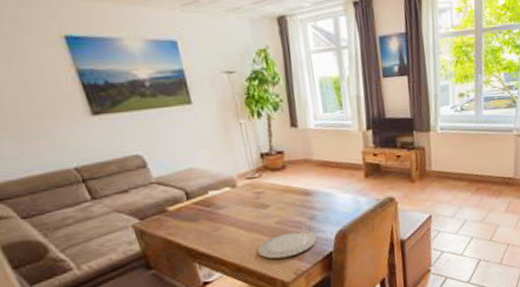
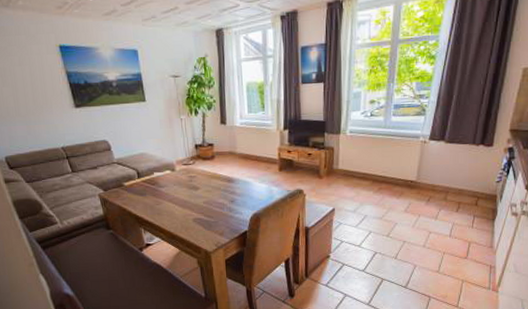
plate: present [257,232,317,259] -> none [188,212,236,232]

